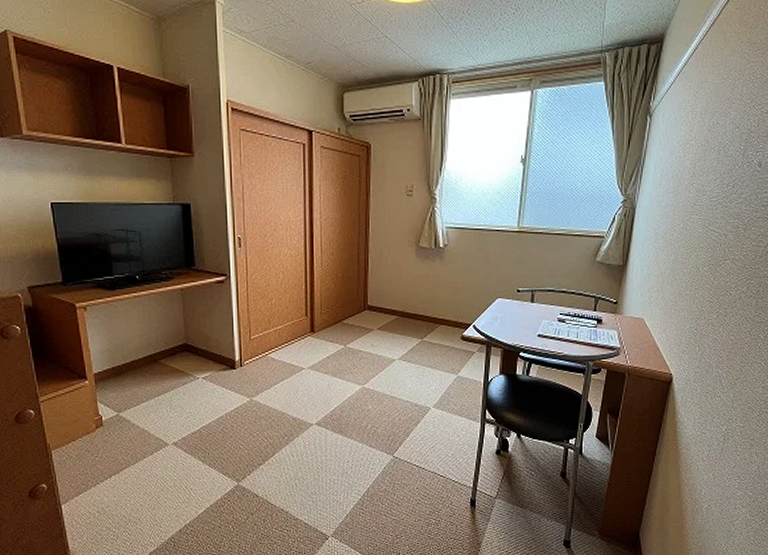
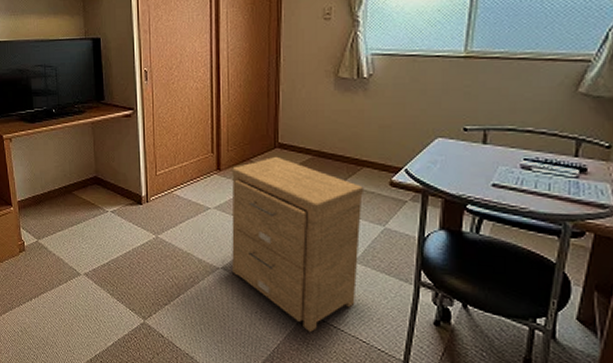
side table: none [325,317,440,473] -> present [232,156,363,332]

